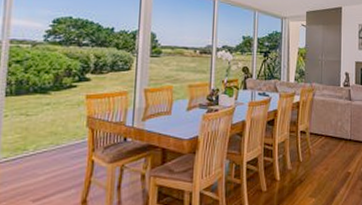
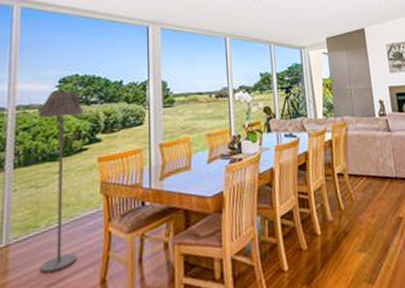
floor lamp: none [27,31,75,190] -> present [39,91,83,273]

